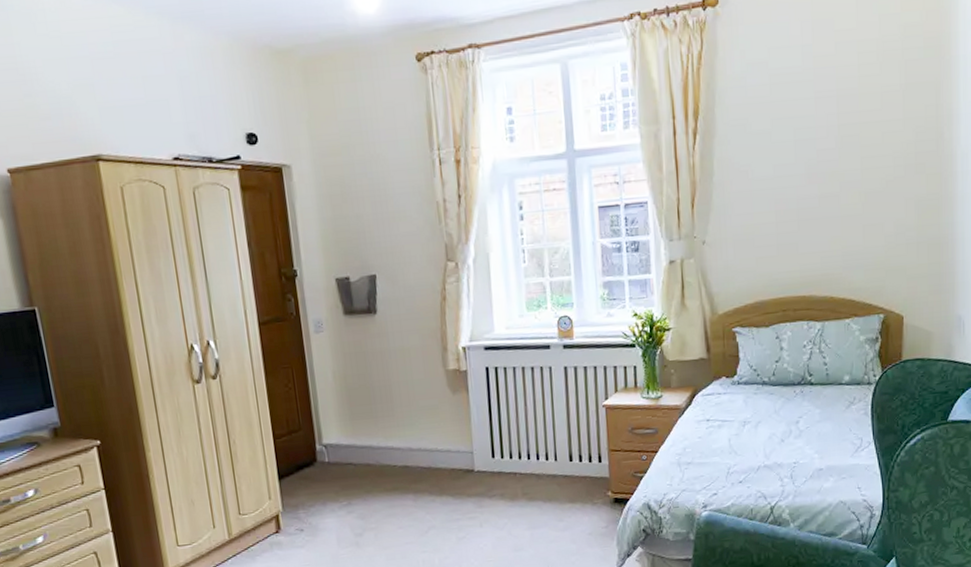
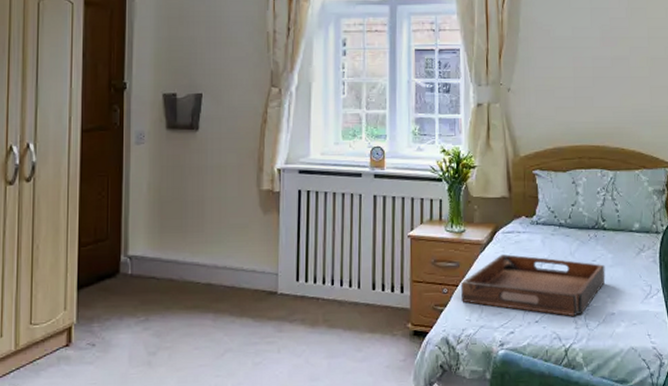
serving tray: none [660,417,813,475] -> present [461,254,606,317]

